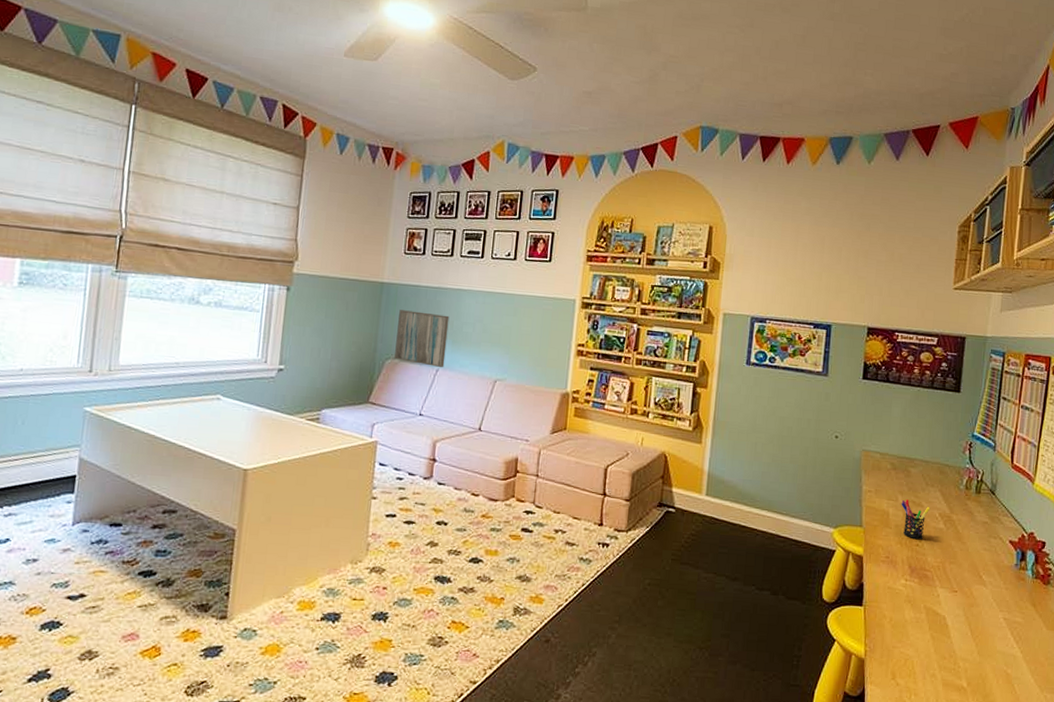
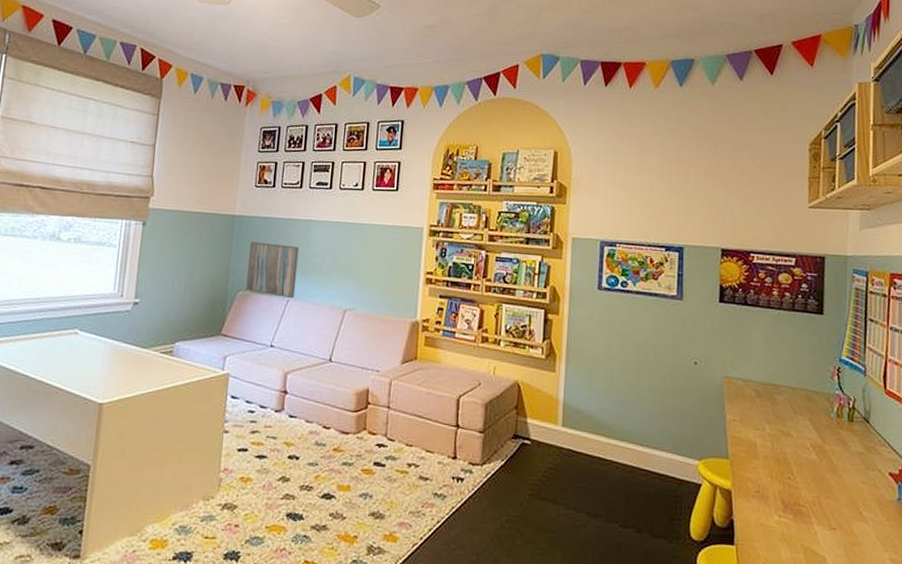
pen holder: present [901,500,930,540] -> none [769,429,801,473]

